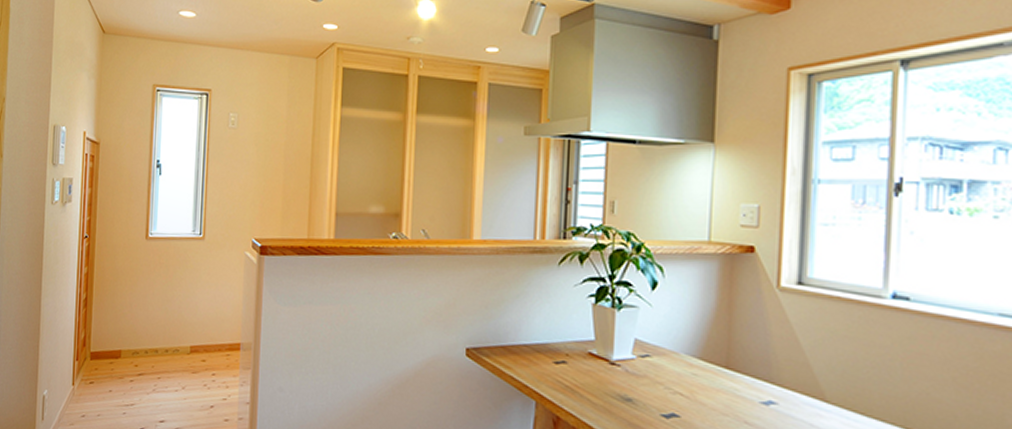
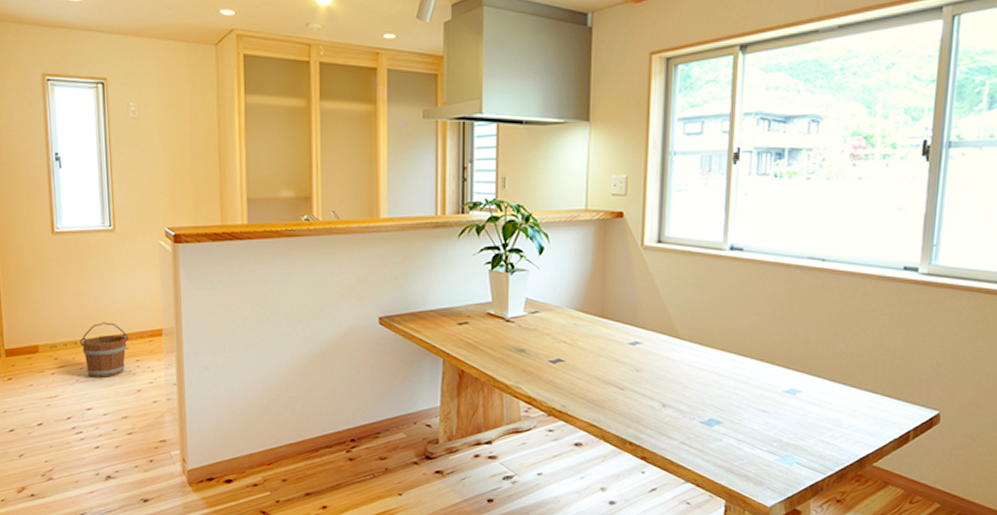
wooden bucket: none [160,332,208,390] -> present [80,322,129,377]

